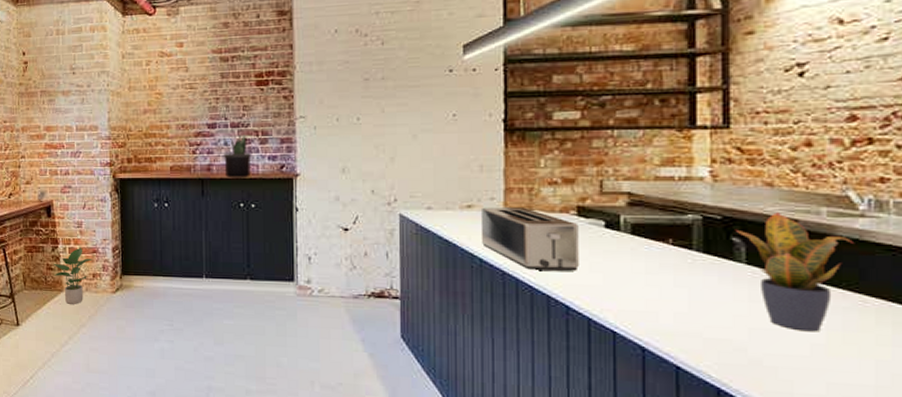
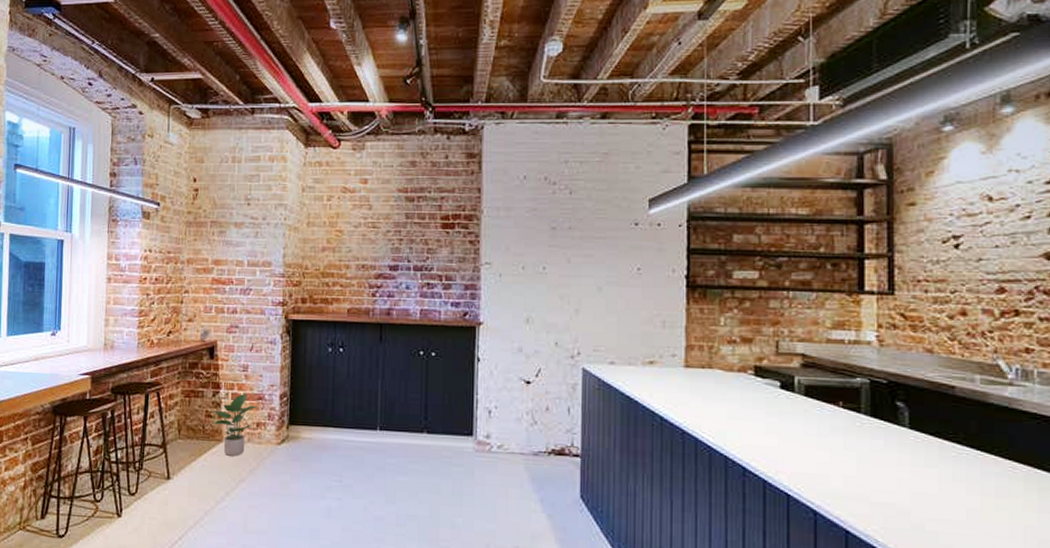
planter: present [222,134,251,179] -> none [404,278,434,325]
toaster: present [480,207,579,271] -> none [662,364,756,432]
potted plant: present [735,212,855,332] -> none [899,378,1005,497]

